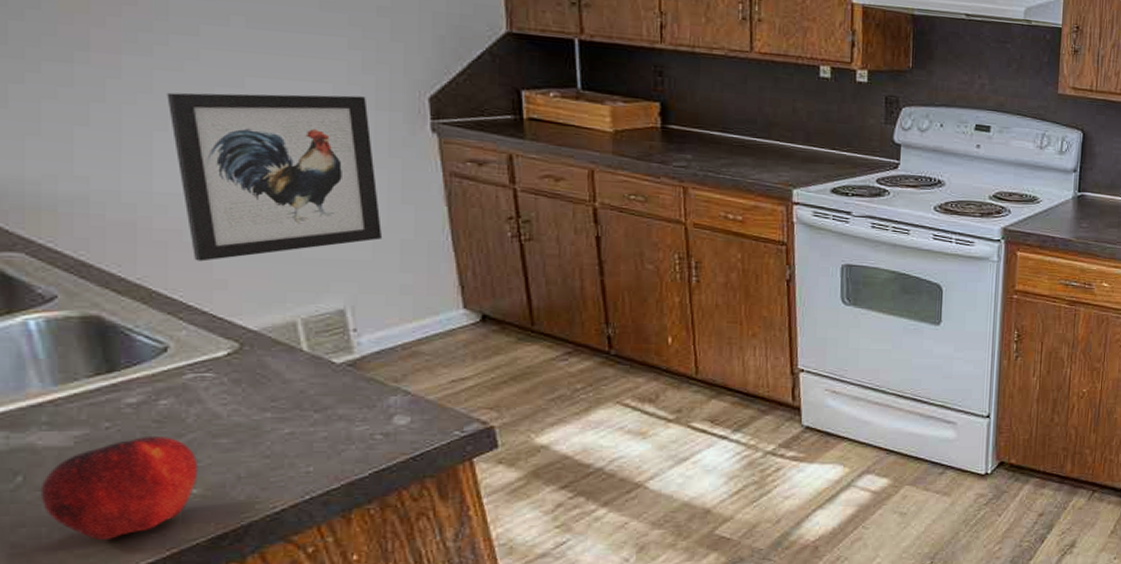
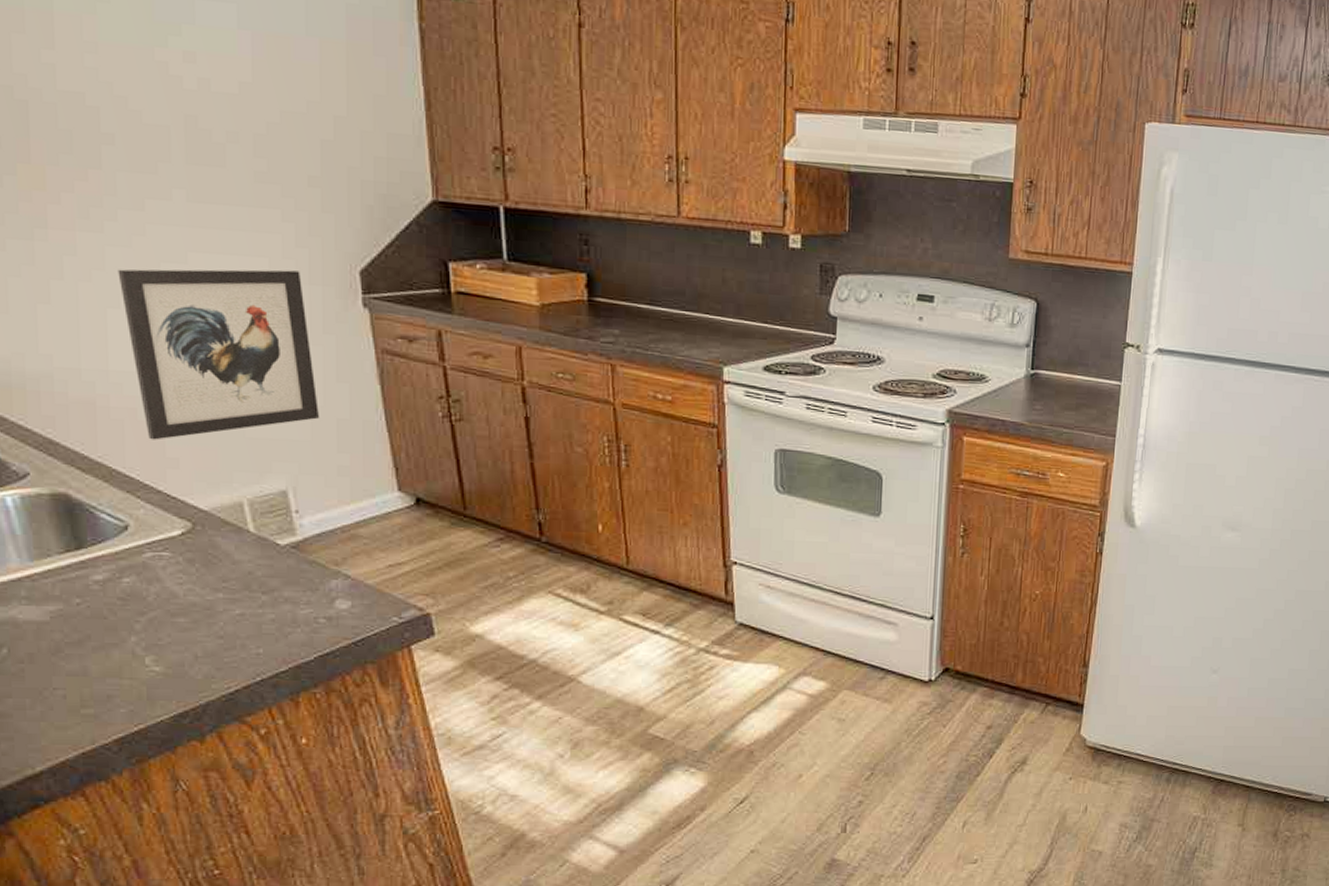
apple: present [40,435,199,540] -> none [23,612,160,713]

